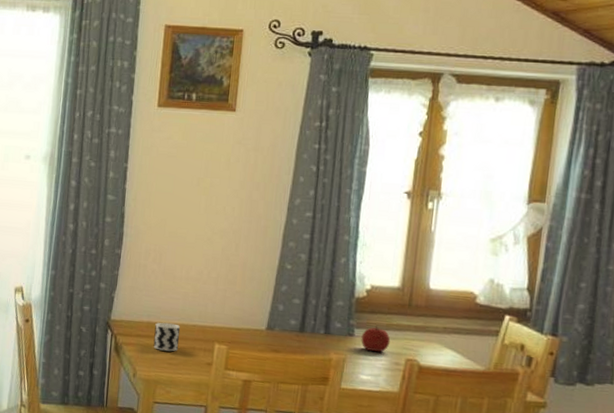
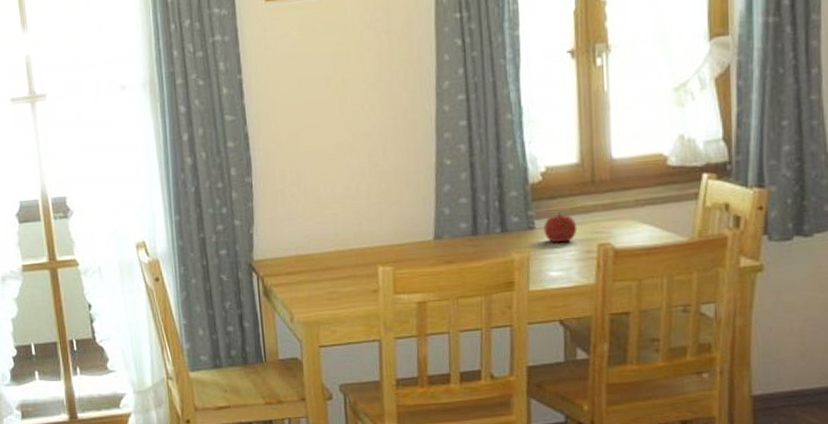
cup: present [153,322,181,352] -> none [306,252,337,286]

